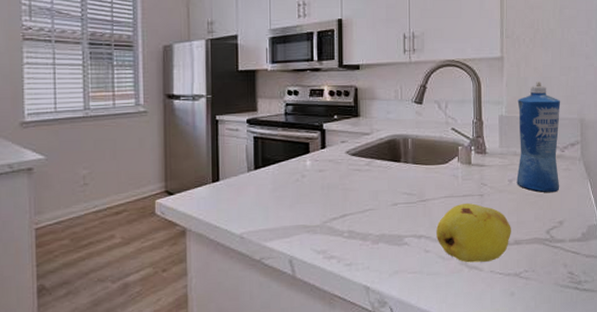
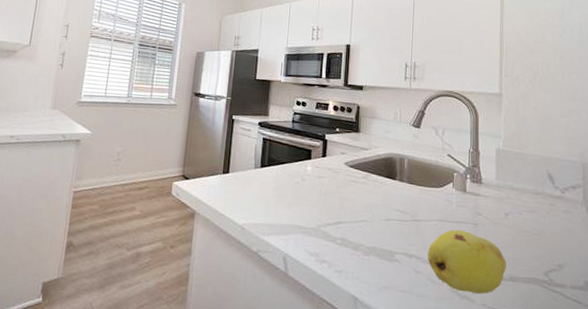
squeeze bottle: present [517,81,561,193] -> none [513,120,561,234]

